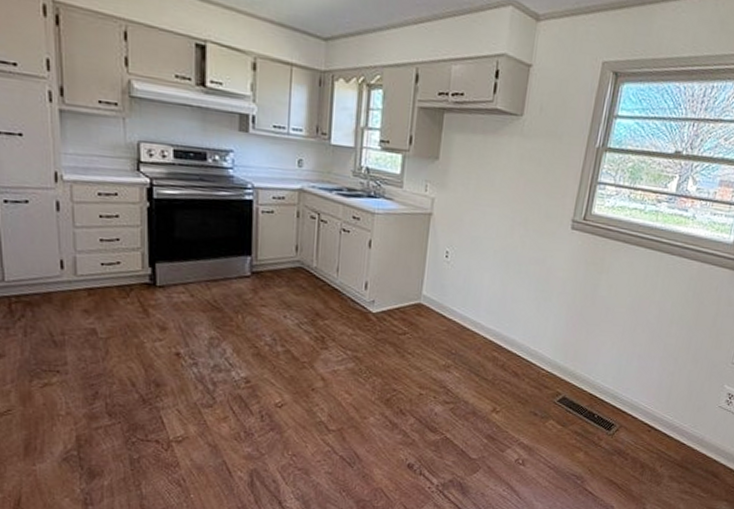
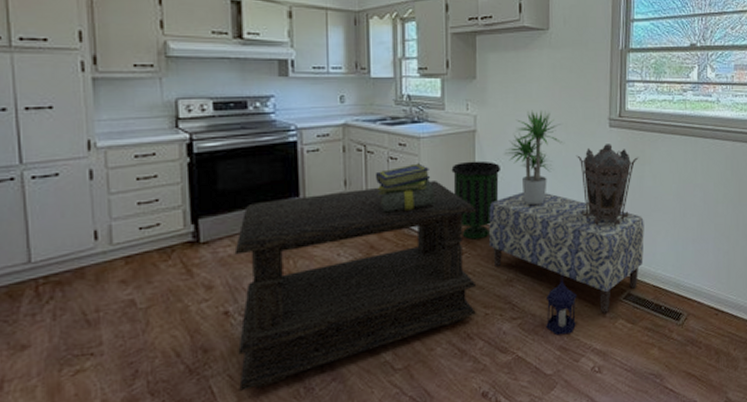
coffee table: none [186,255,424,426] -> present [234,181,477,391]
stack of books: none [326,238,384,284] -> present [375,163,435,213]
trash can: none [402,244,453,323] -> present [451,160,502,240]
bench: none [430,282,592,412] -> present [488,191,644,313]
potted plant: none [458,200,522,298] -> present [504,110,562,206]
lantern: none [477,368,512,426] -> present [545,274,577,336]
lantern: none [528,246,597,331] -> present [575,144,639,226]

